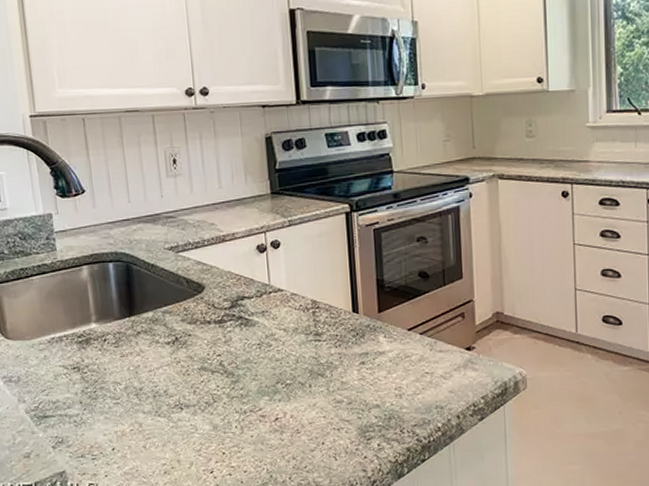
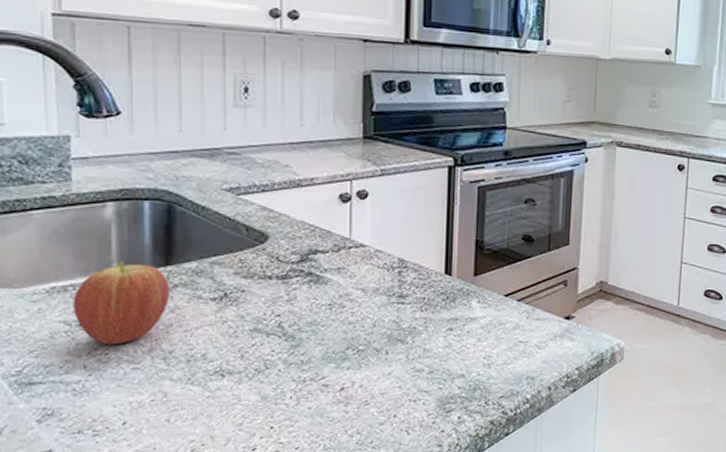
fruit: none [67,313,136,383] -> present [73,260,171,344]

